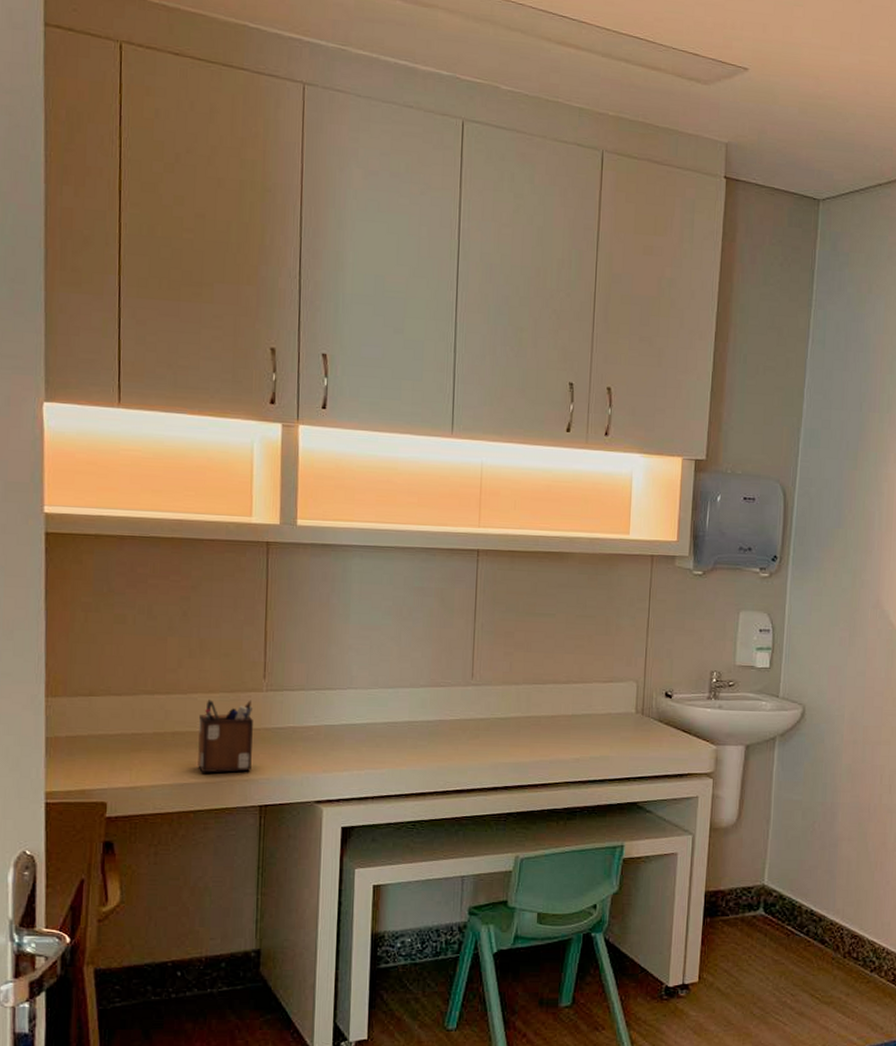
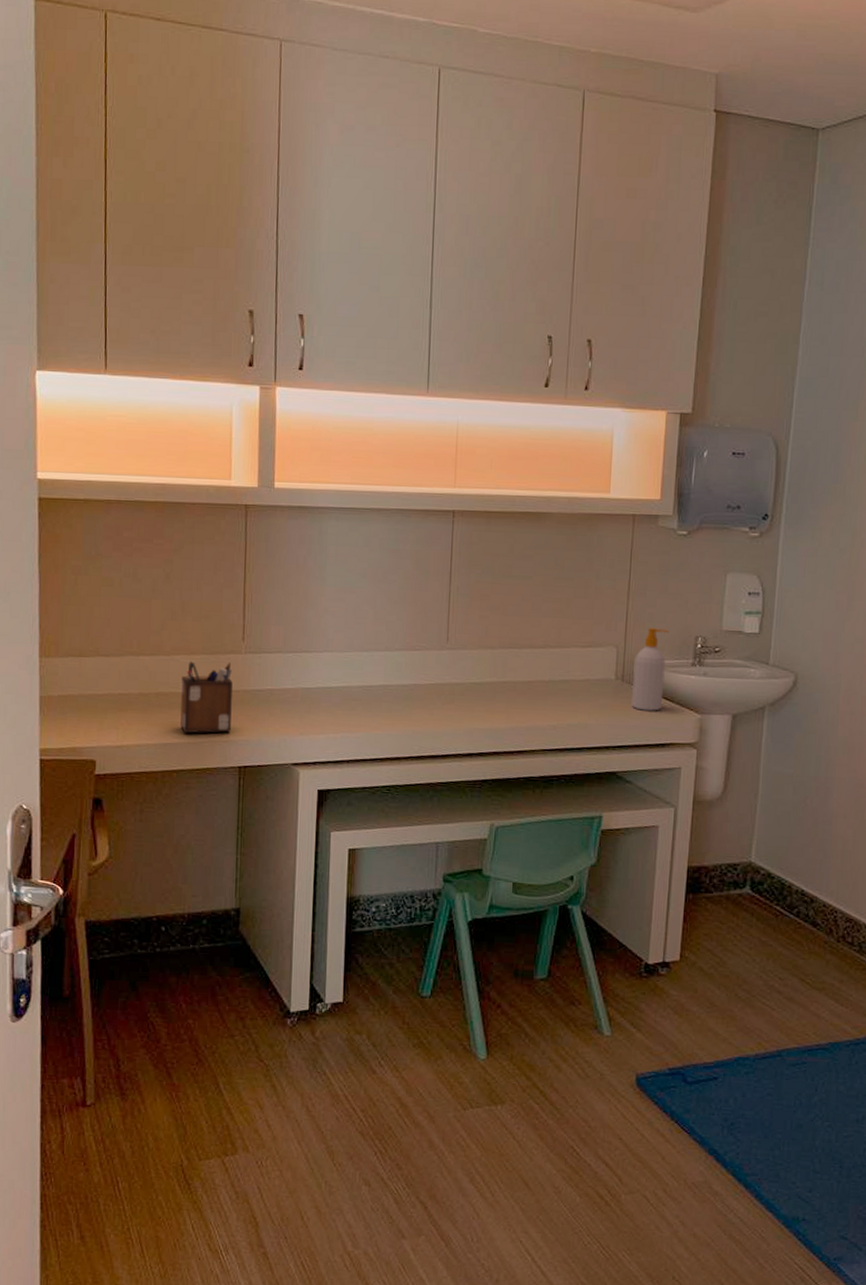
soap bottle: none [651,663,687,743] -> present [632,628,670,711]

